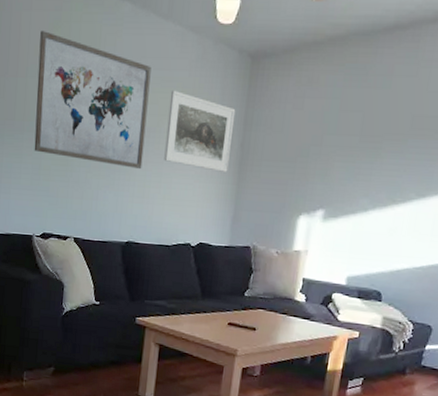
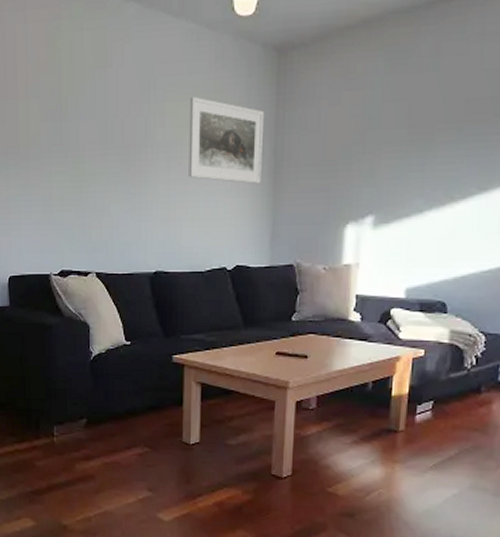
wall art: present [34,30,152,170] -> none [39,43,166,190]

